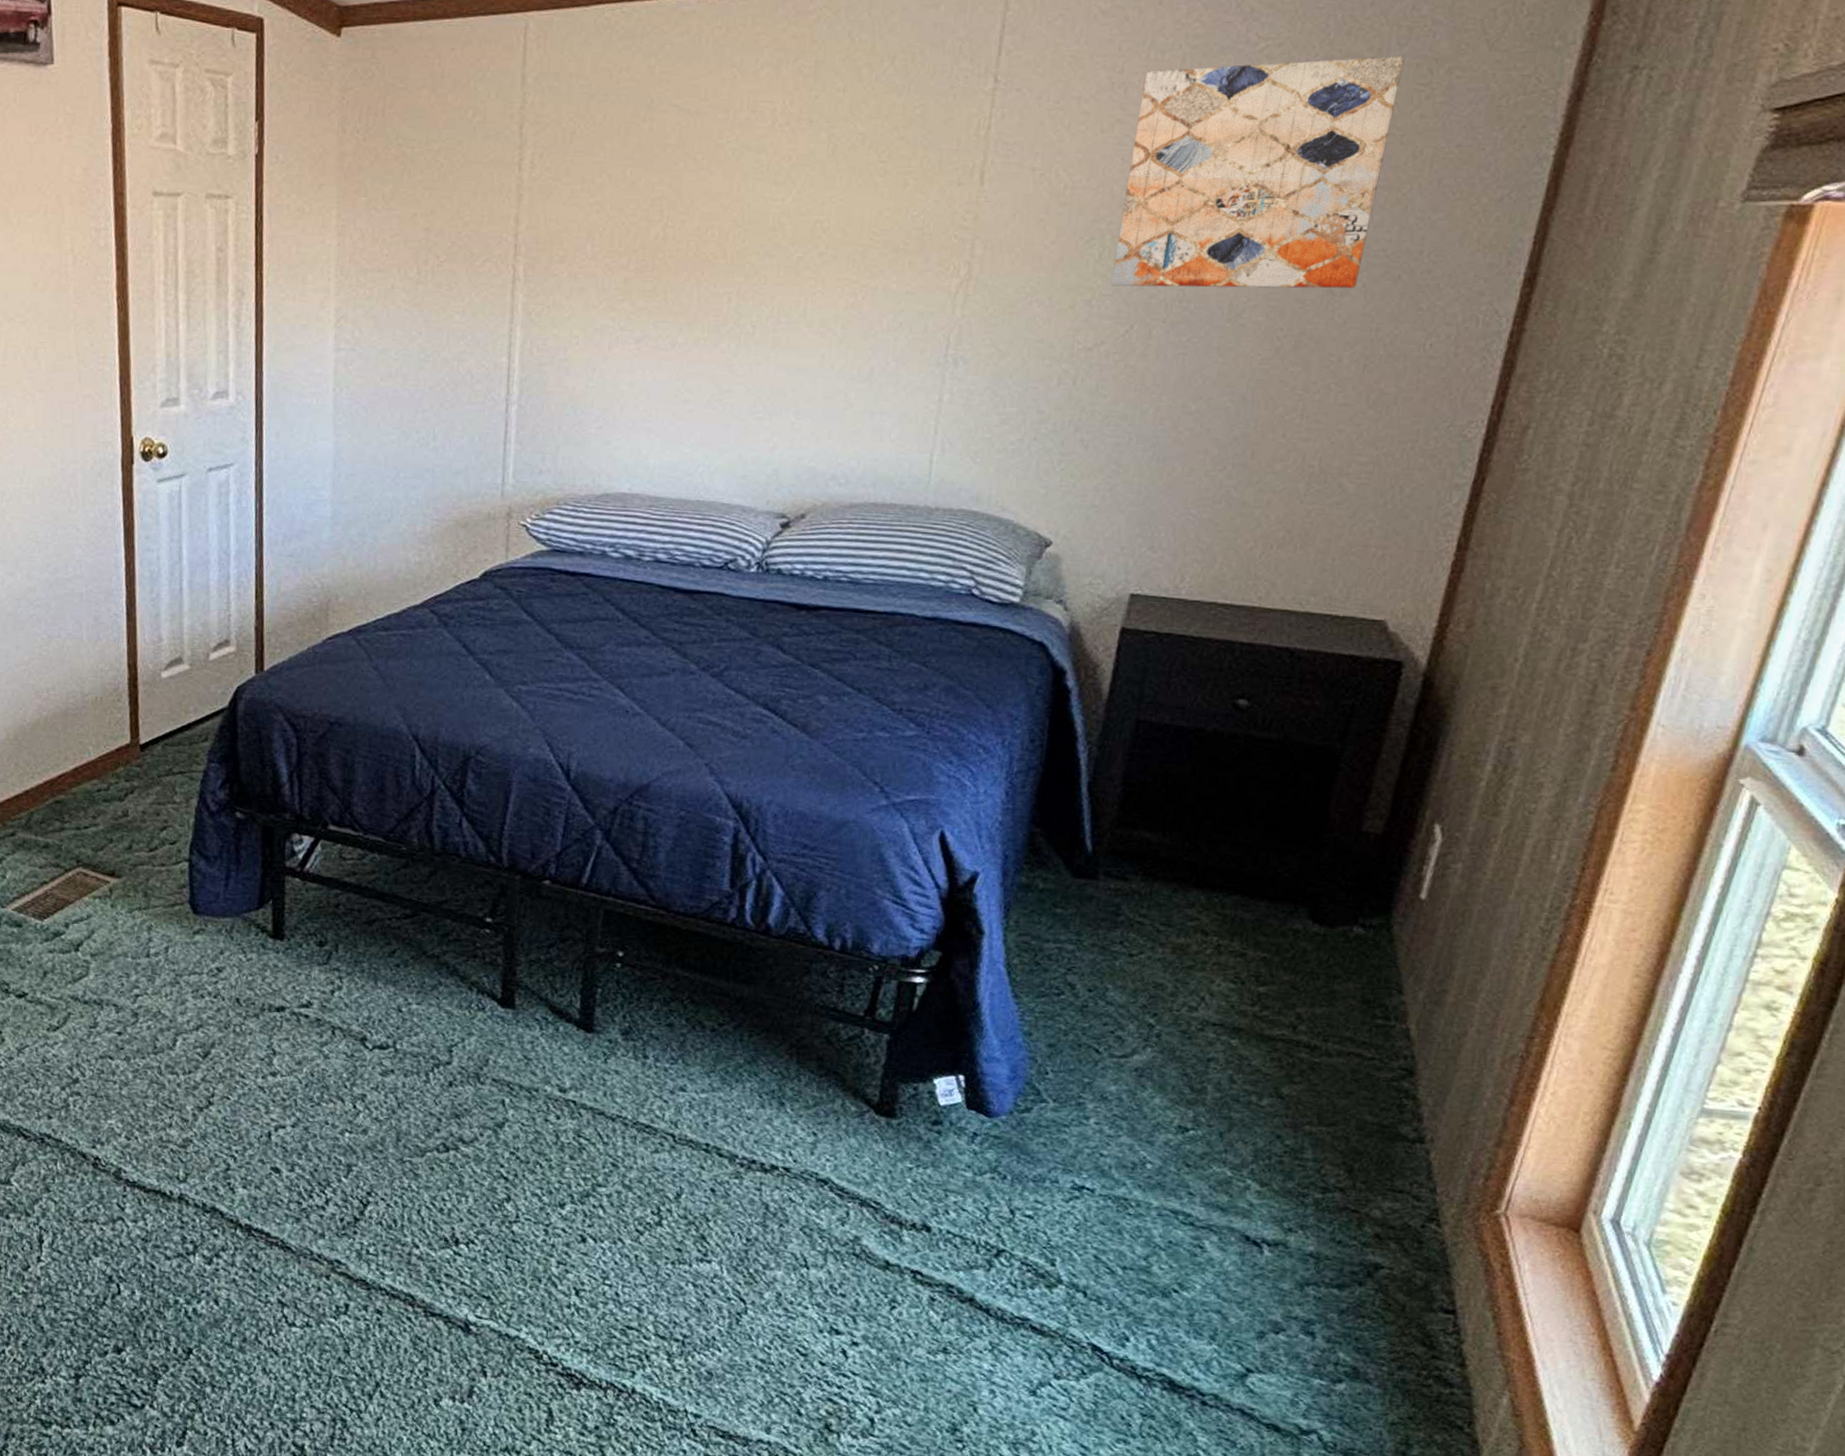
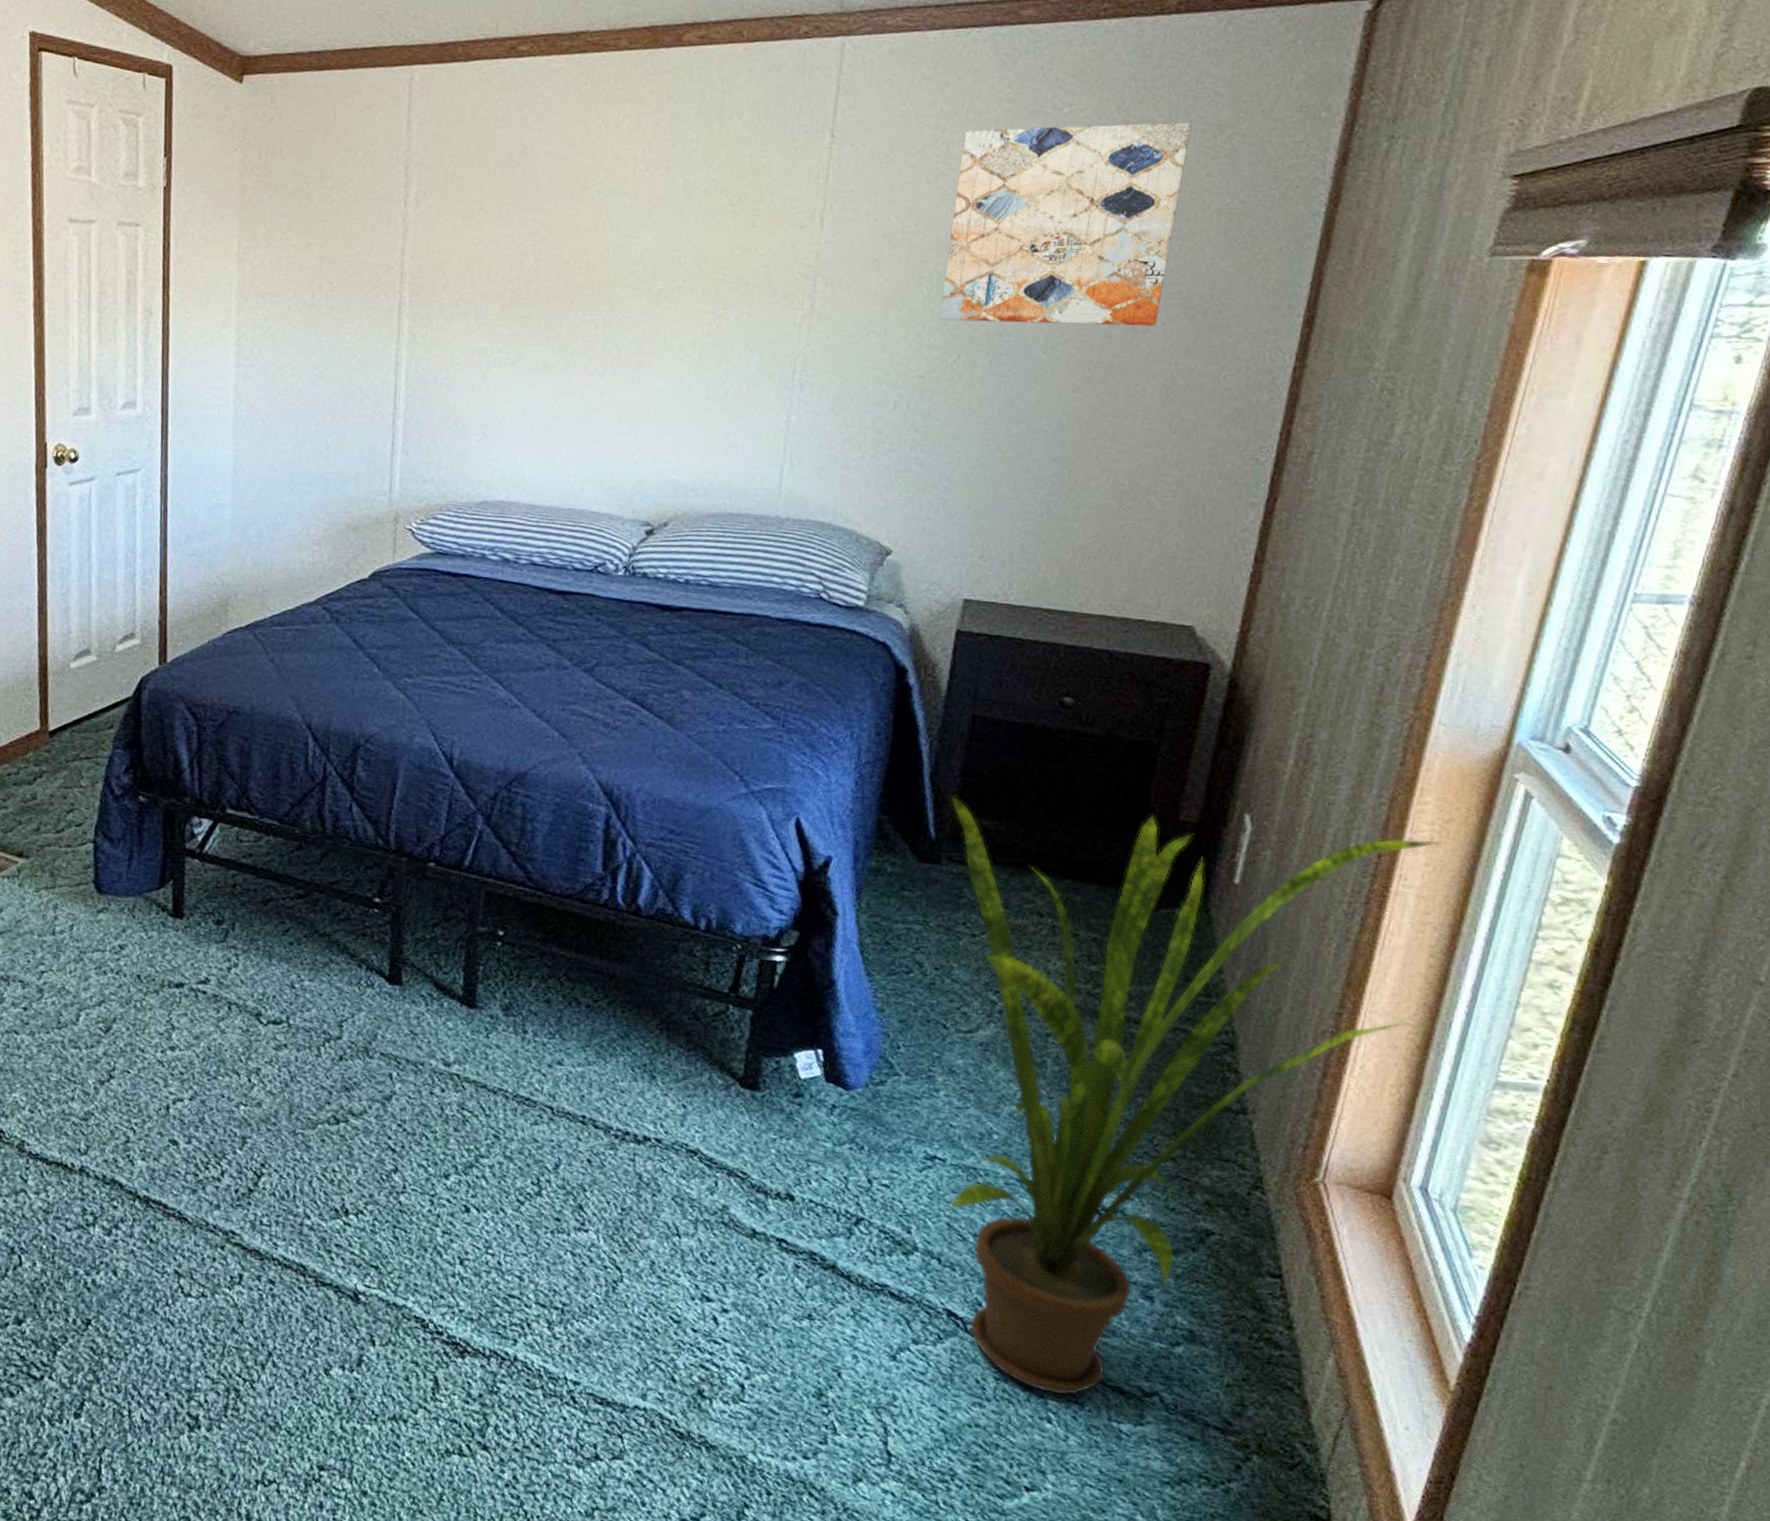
house plant: none [1095,806,1654,1433] -> present [947,795,1442,1396]

